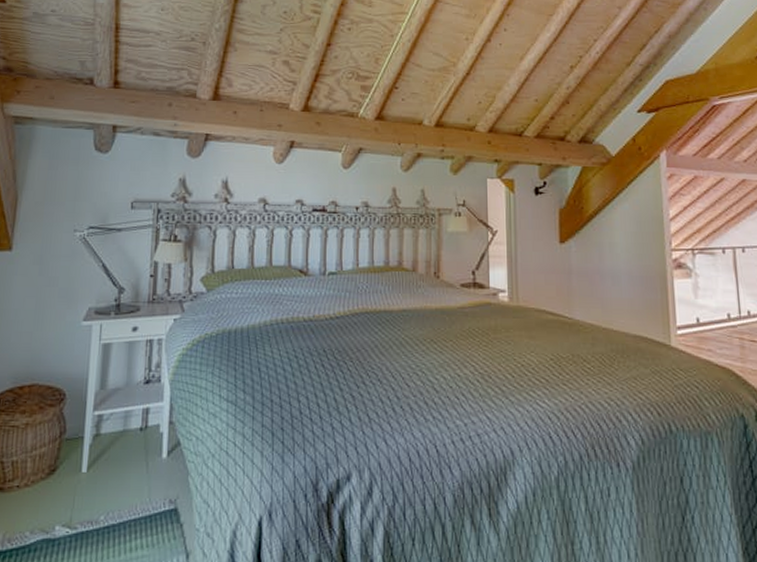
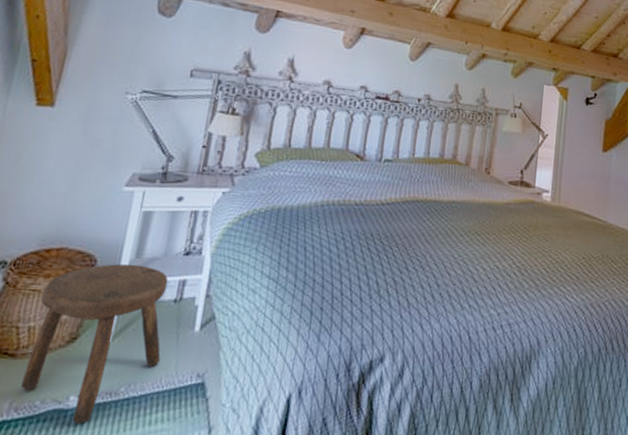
stool: none [12,395,133,552] -> present [21,263,169,423]

